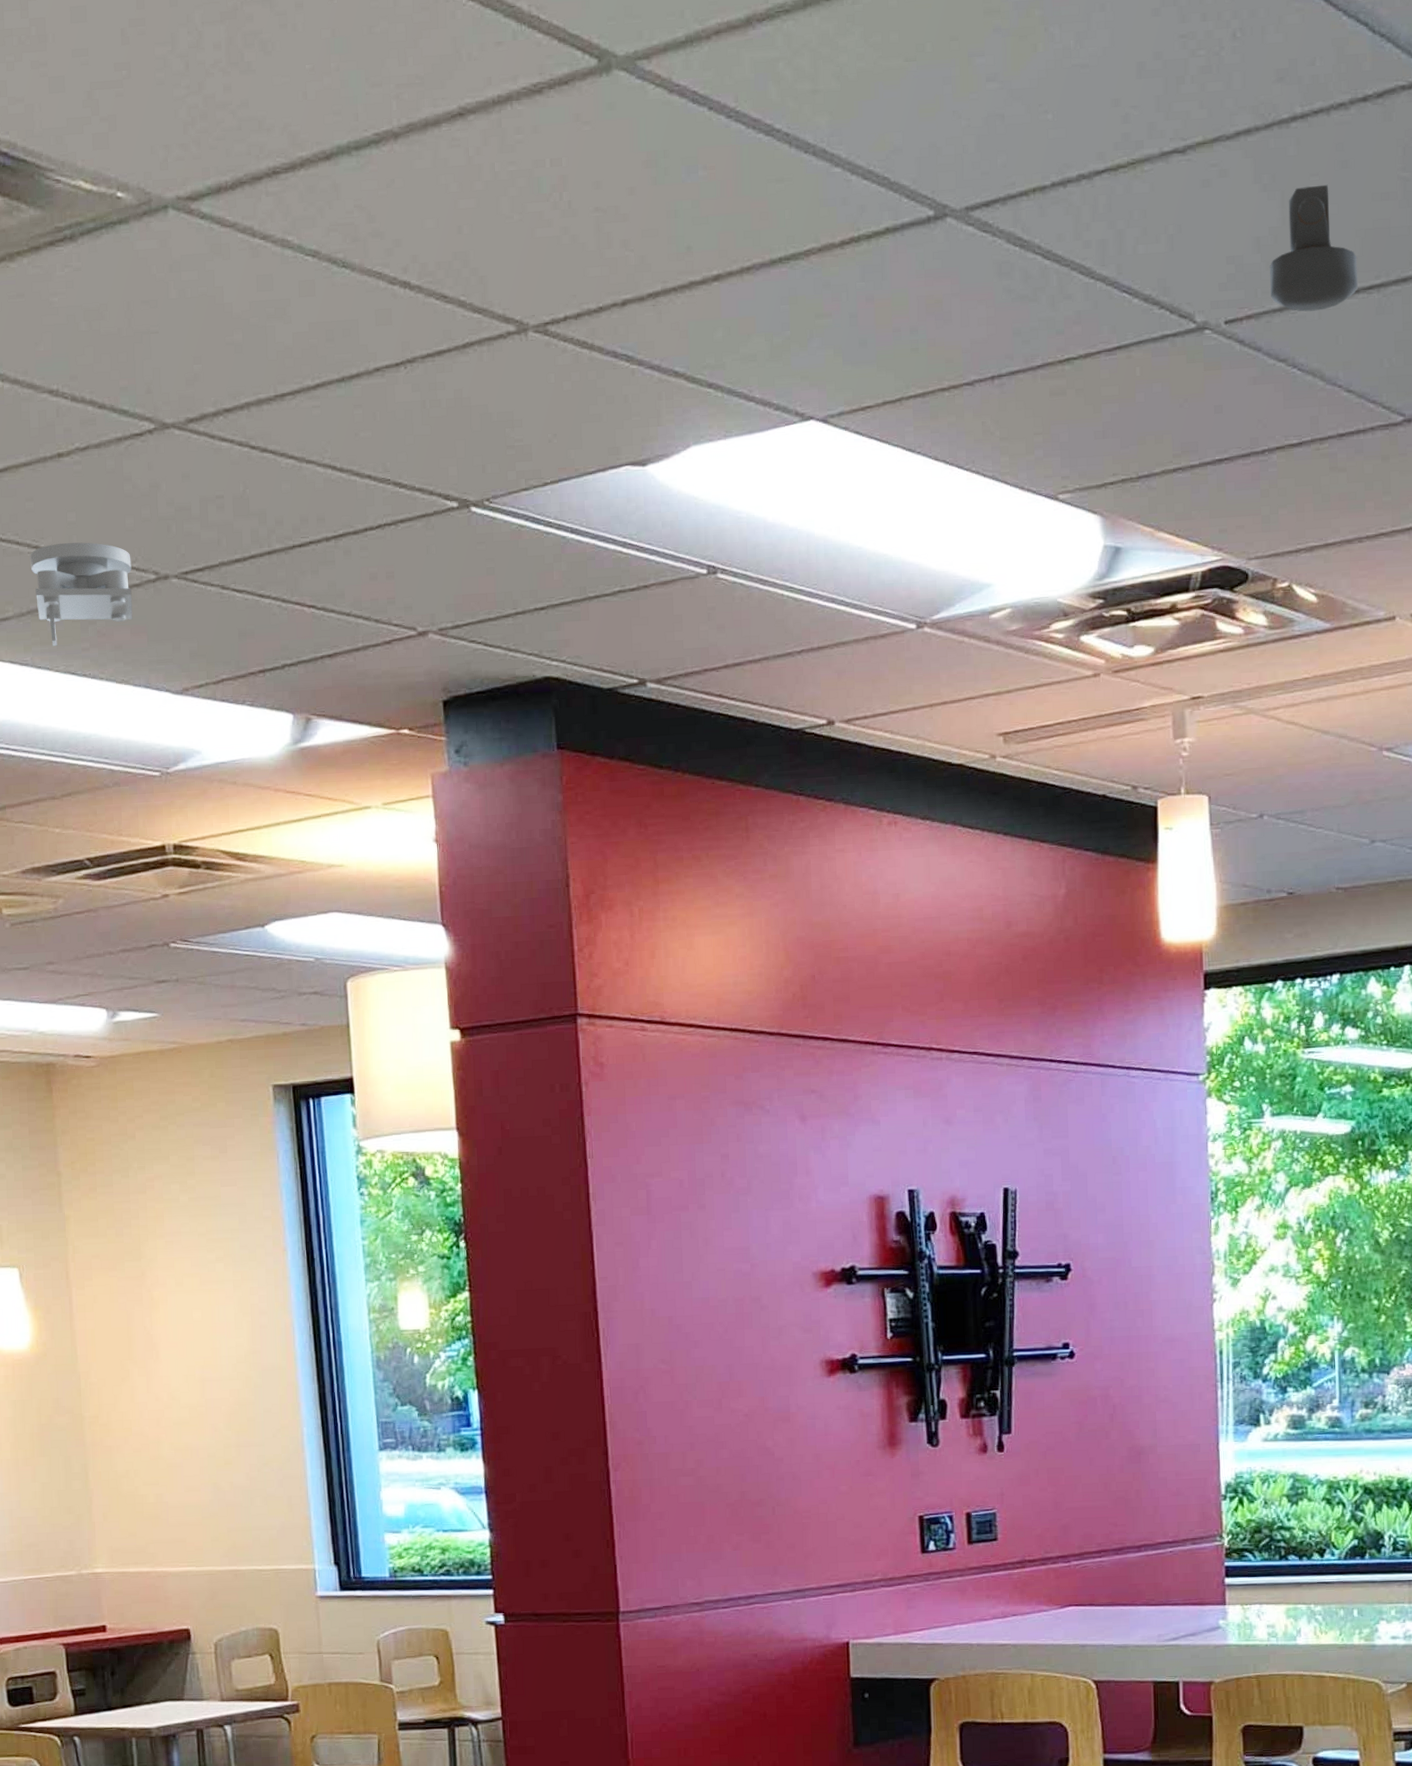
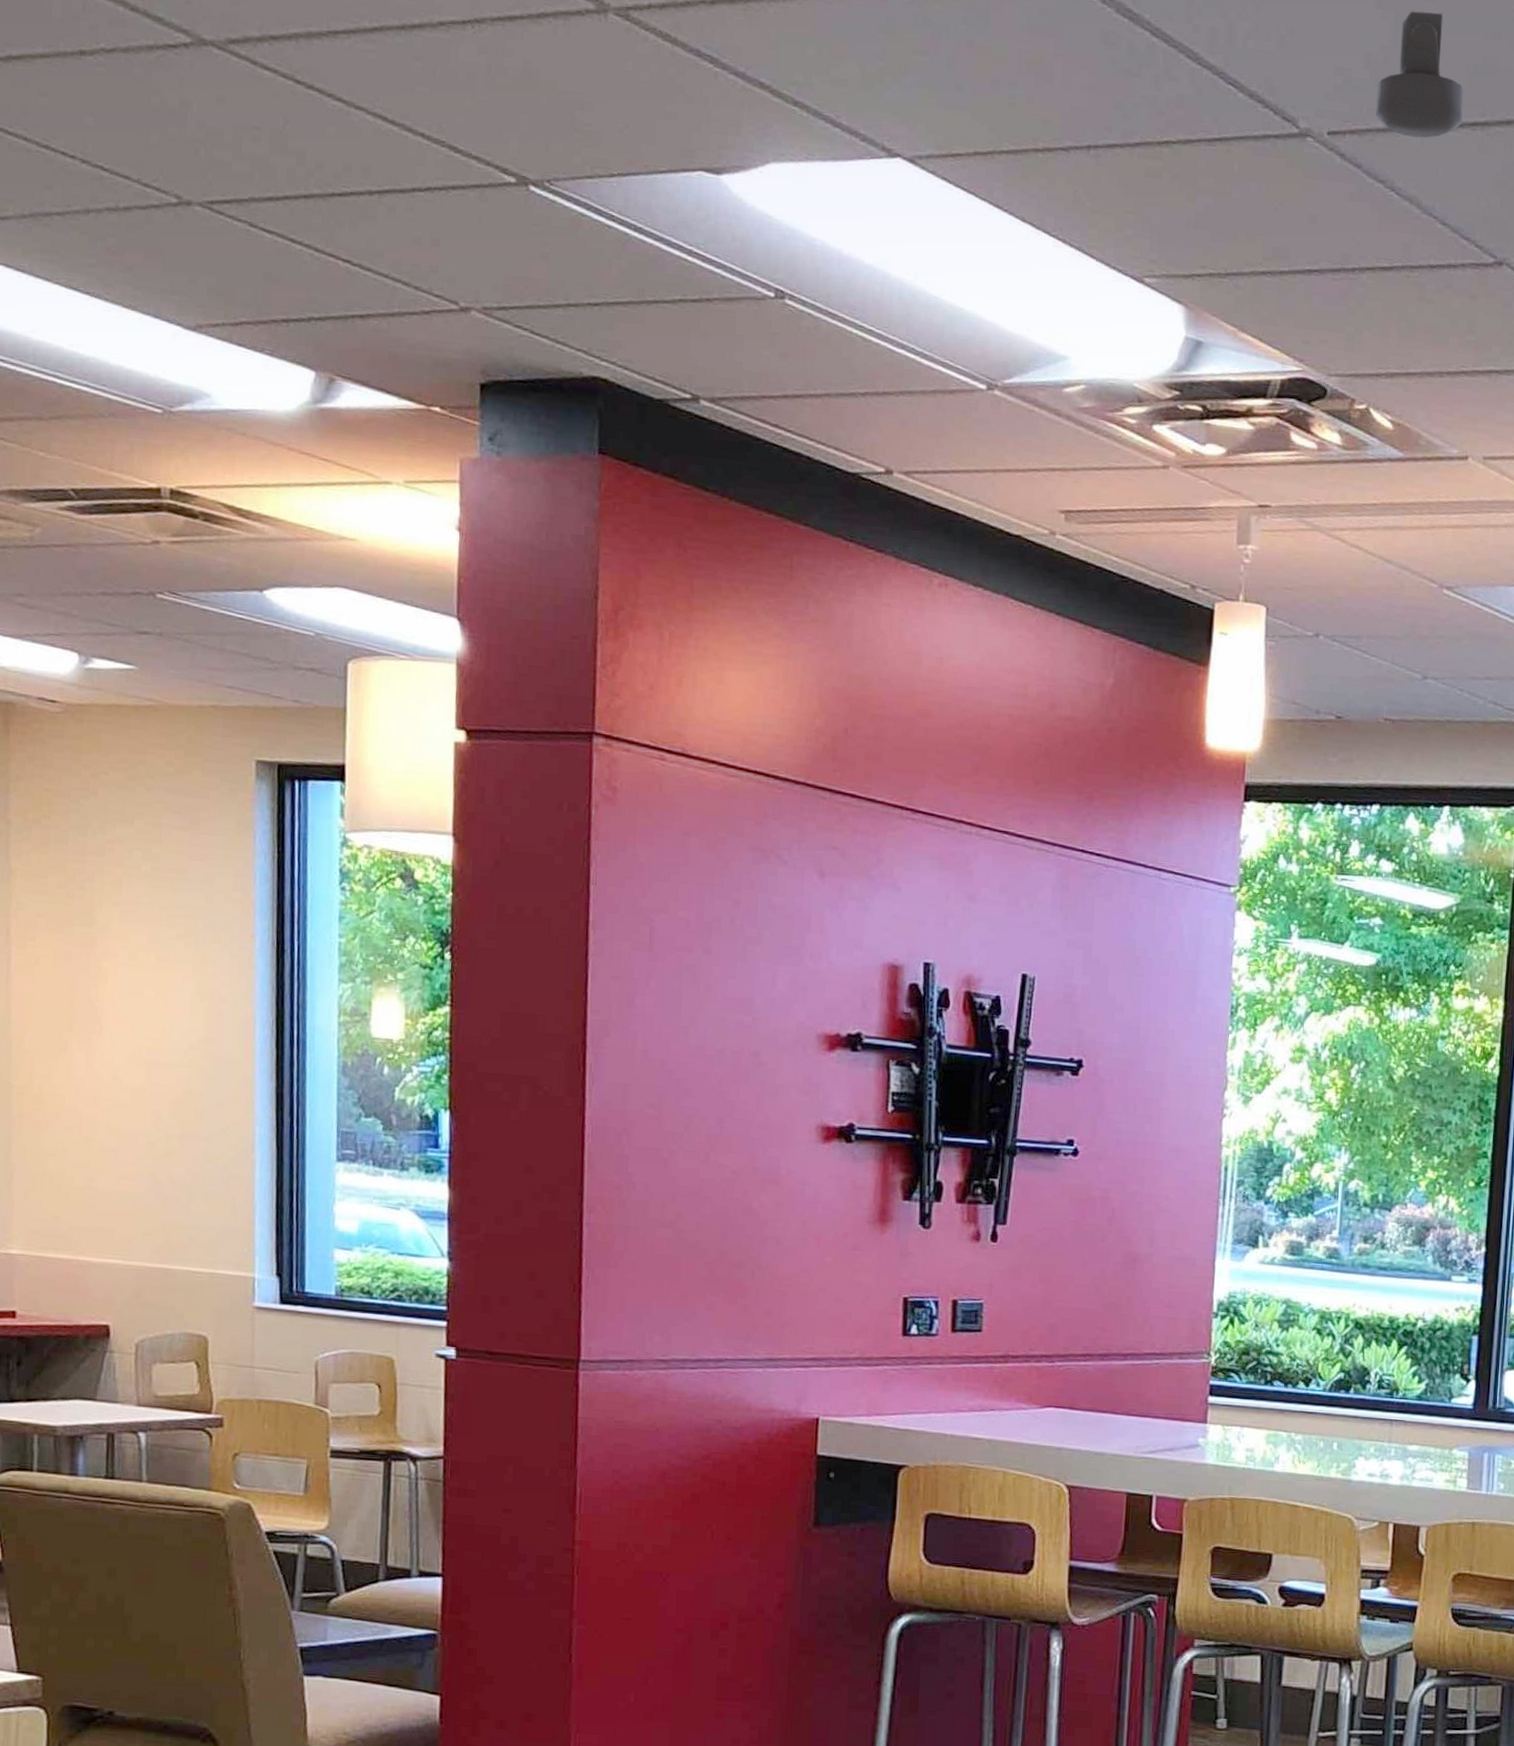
smoke detector: present [30,542,133,646] -> none [38,146,152,256]

